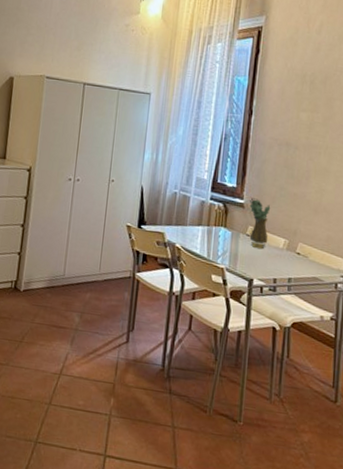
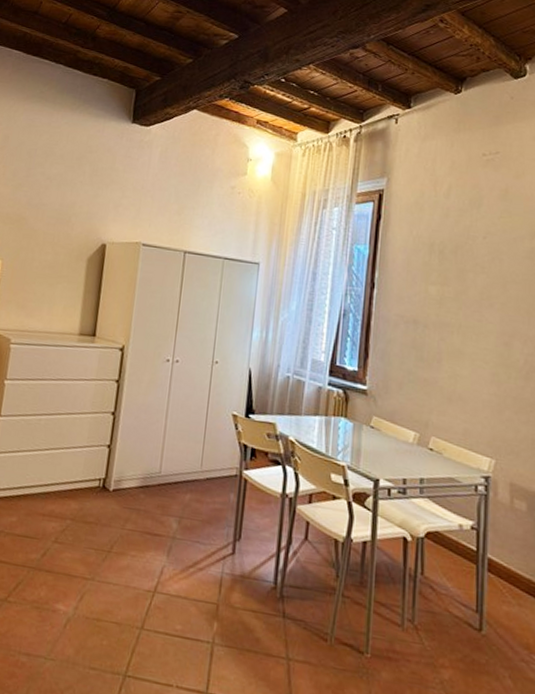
vase: present [249,196,271,250] -> none [373,382,398,445]

